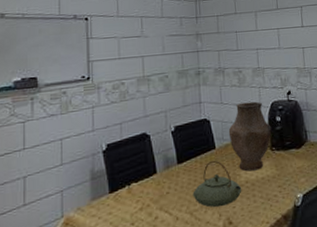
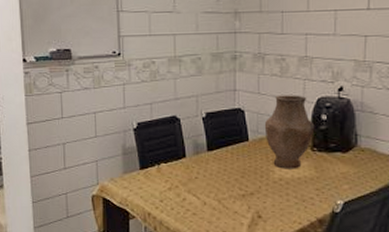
teapot: present [192,160,242,207] -> none [221,152,275,200]

